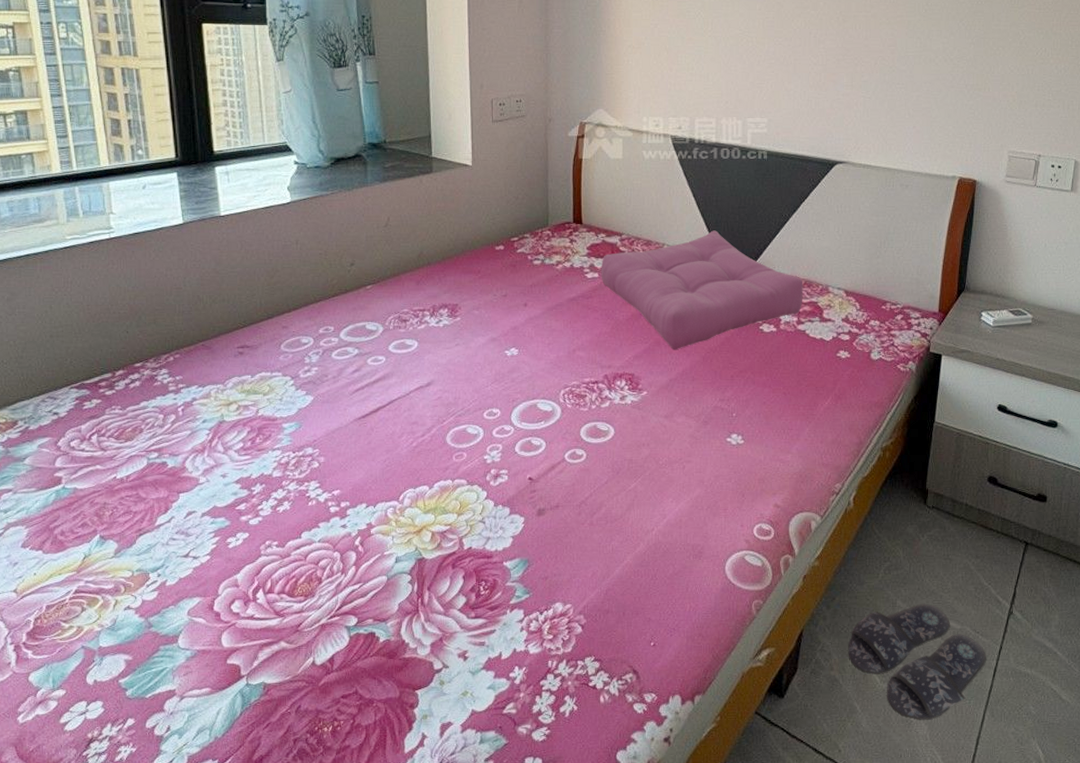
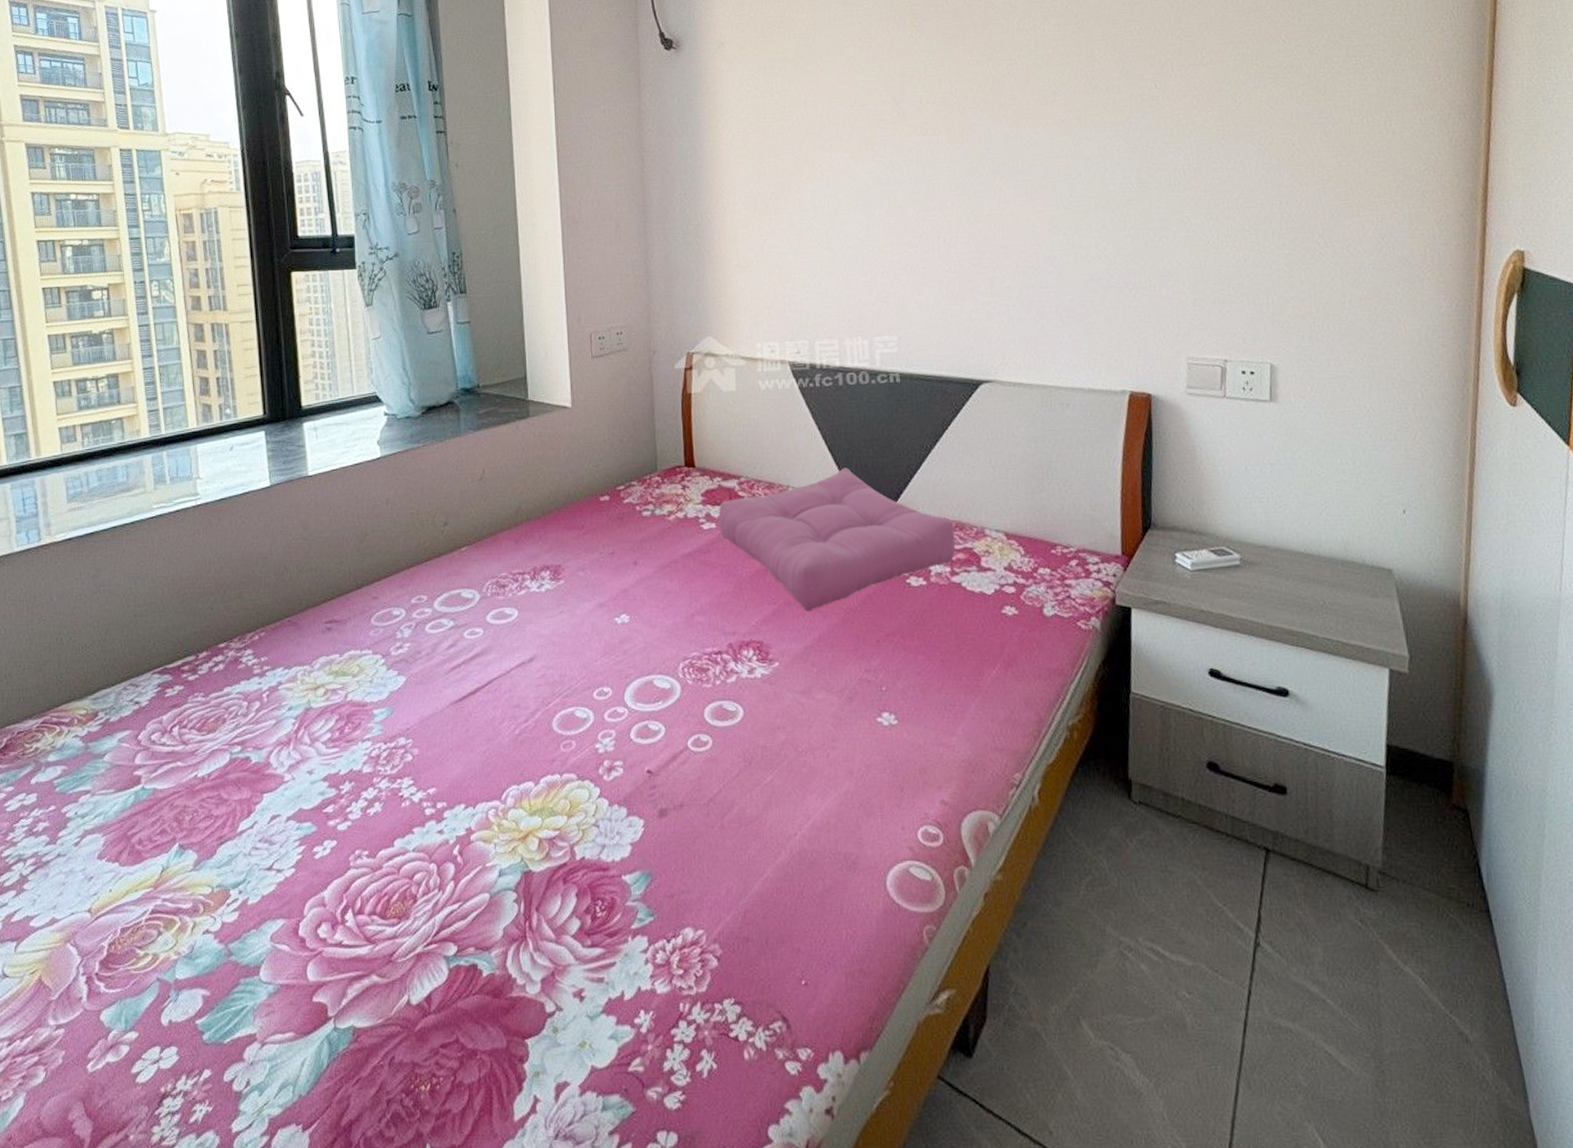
slippers: present [849,603,986,720] -> none [1049,931,1232,1092]

